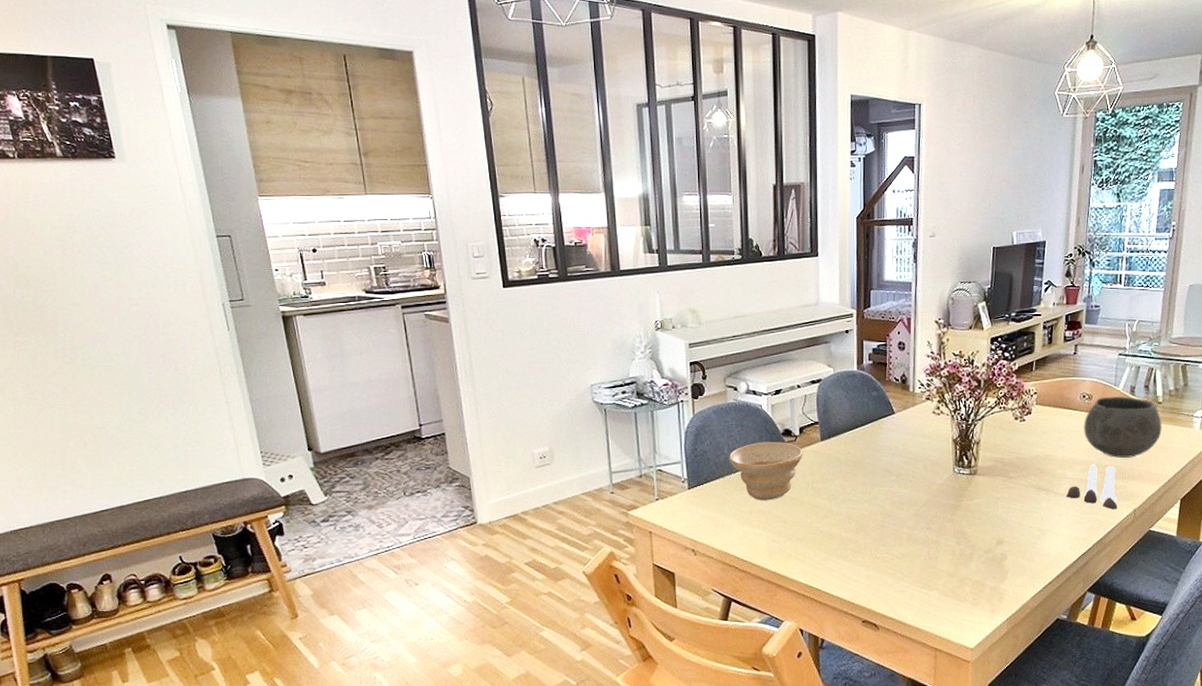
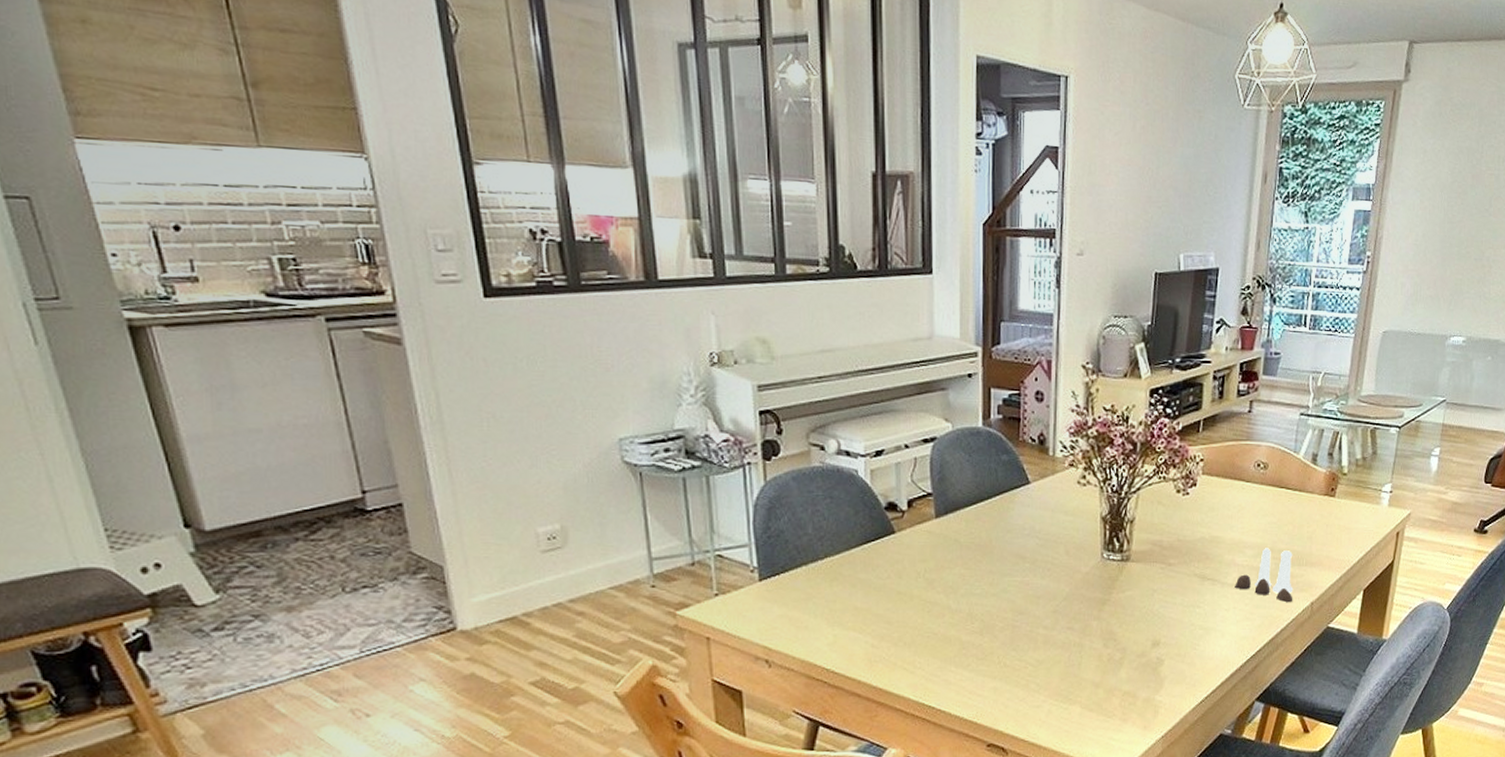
bowl: present [729,442,803,500] -> none [814,518,912,595]
bowl: present [1084,396,1163,458] -> none [1257,465,1347,540]

